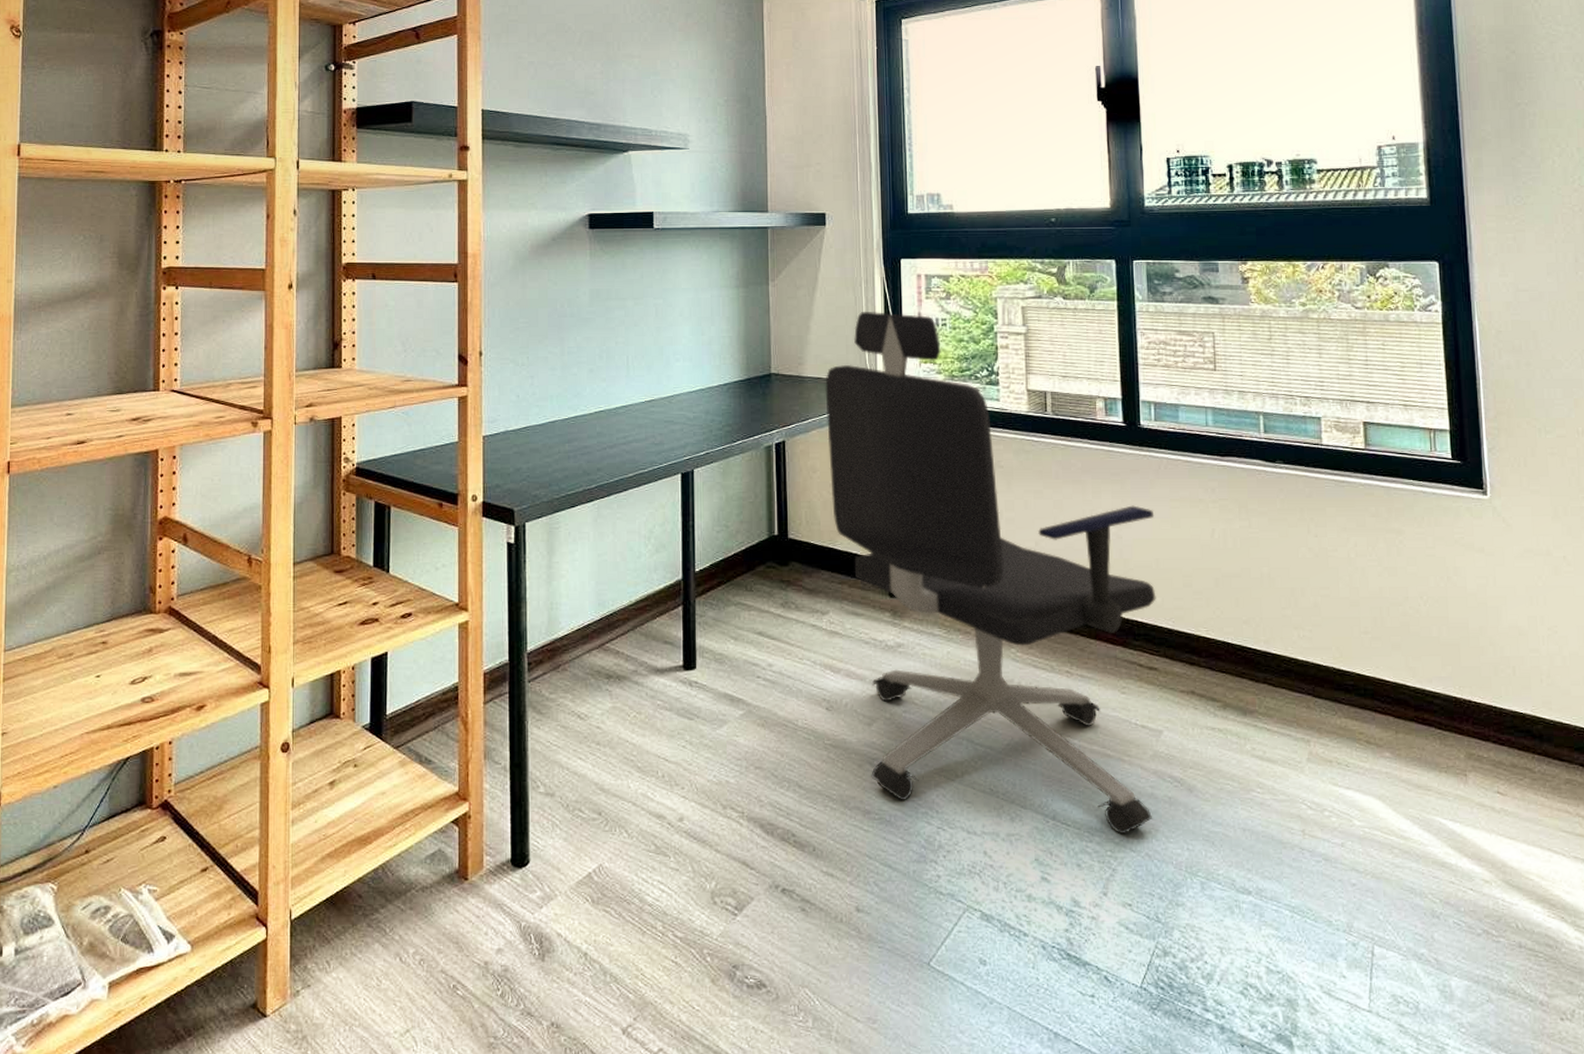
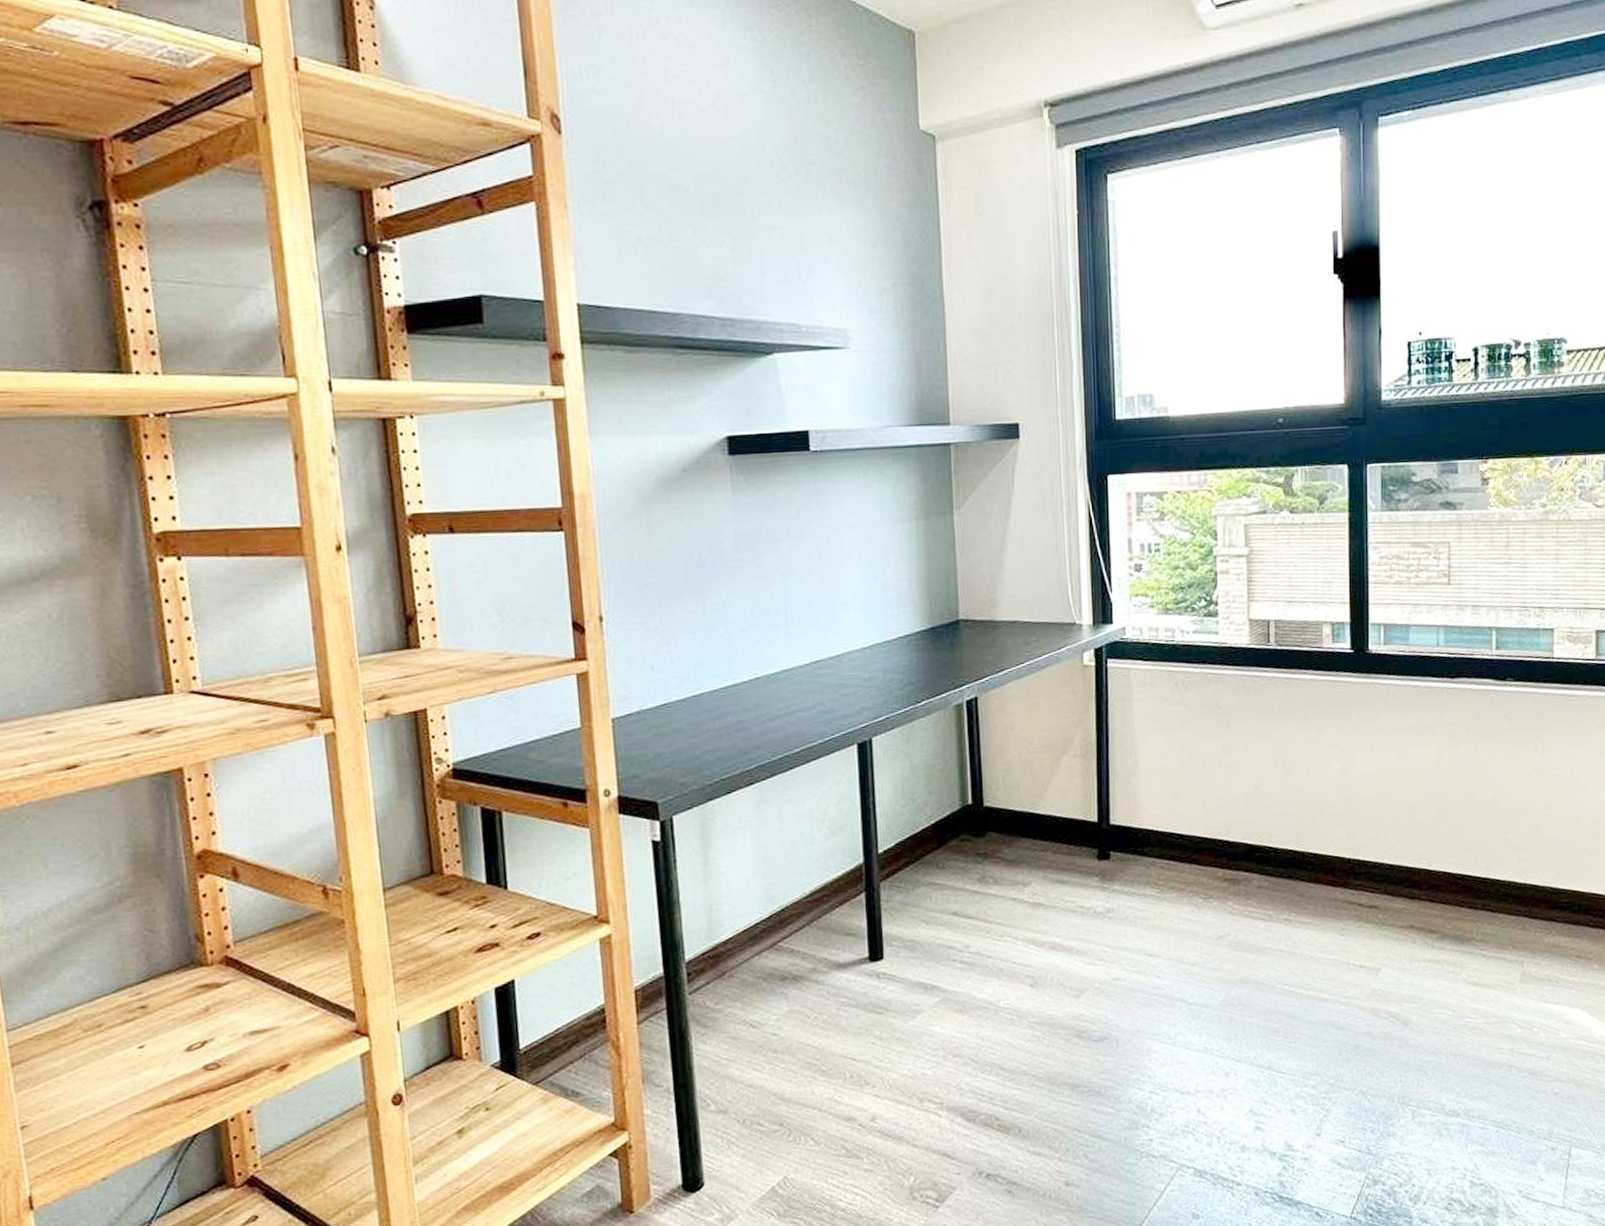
office chair: present [825,311,1156,835] -> none [1022,539,1380,1076]

